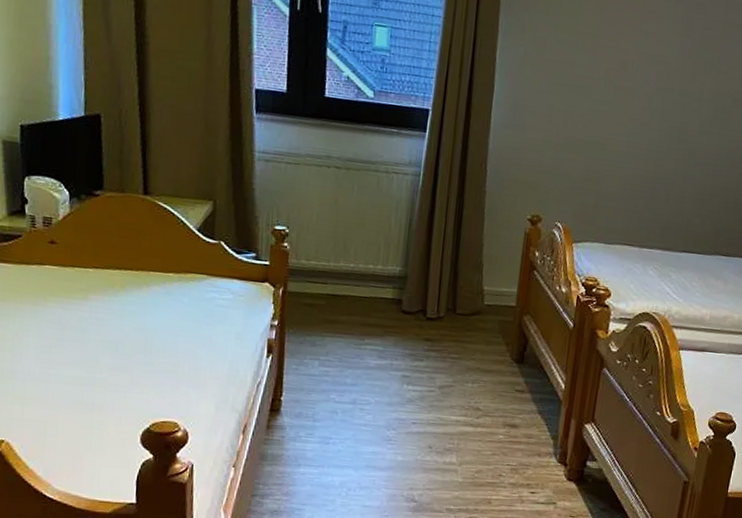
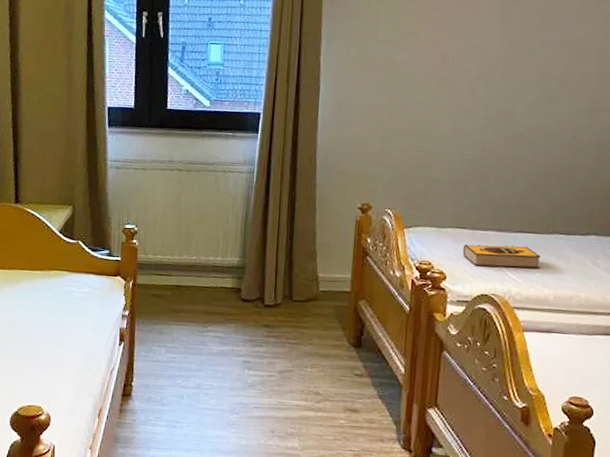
hardback book: none [628,261,701,289] -> present [462,244,540,269]

